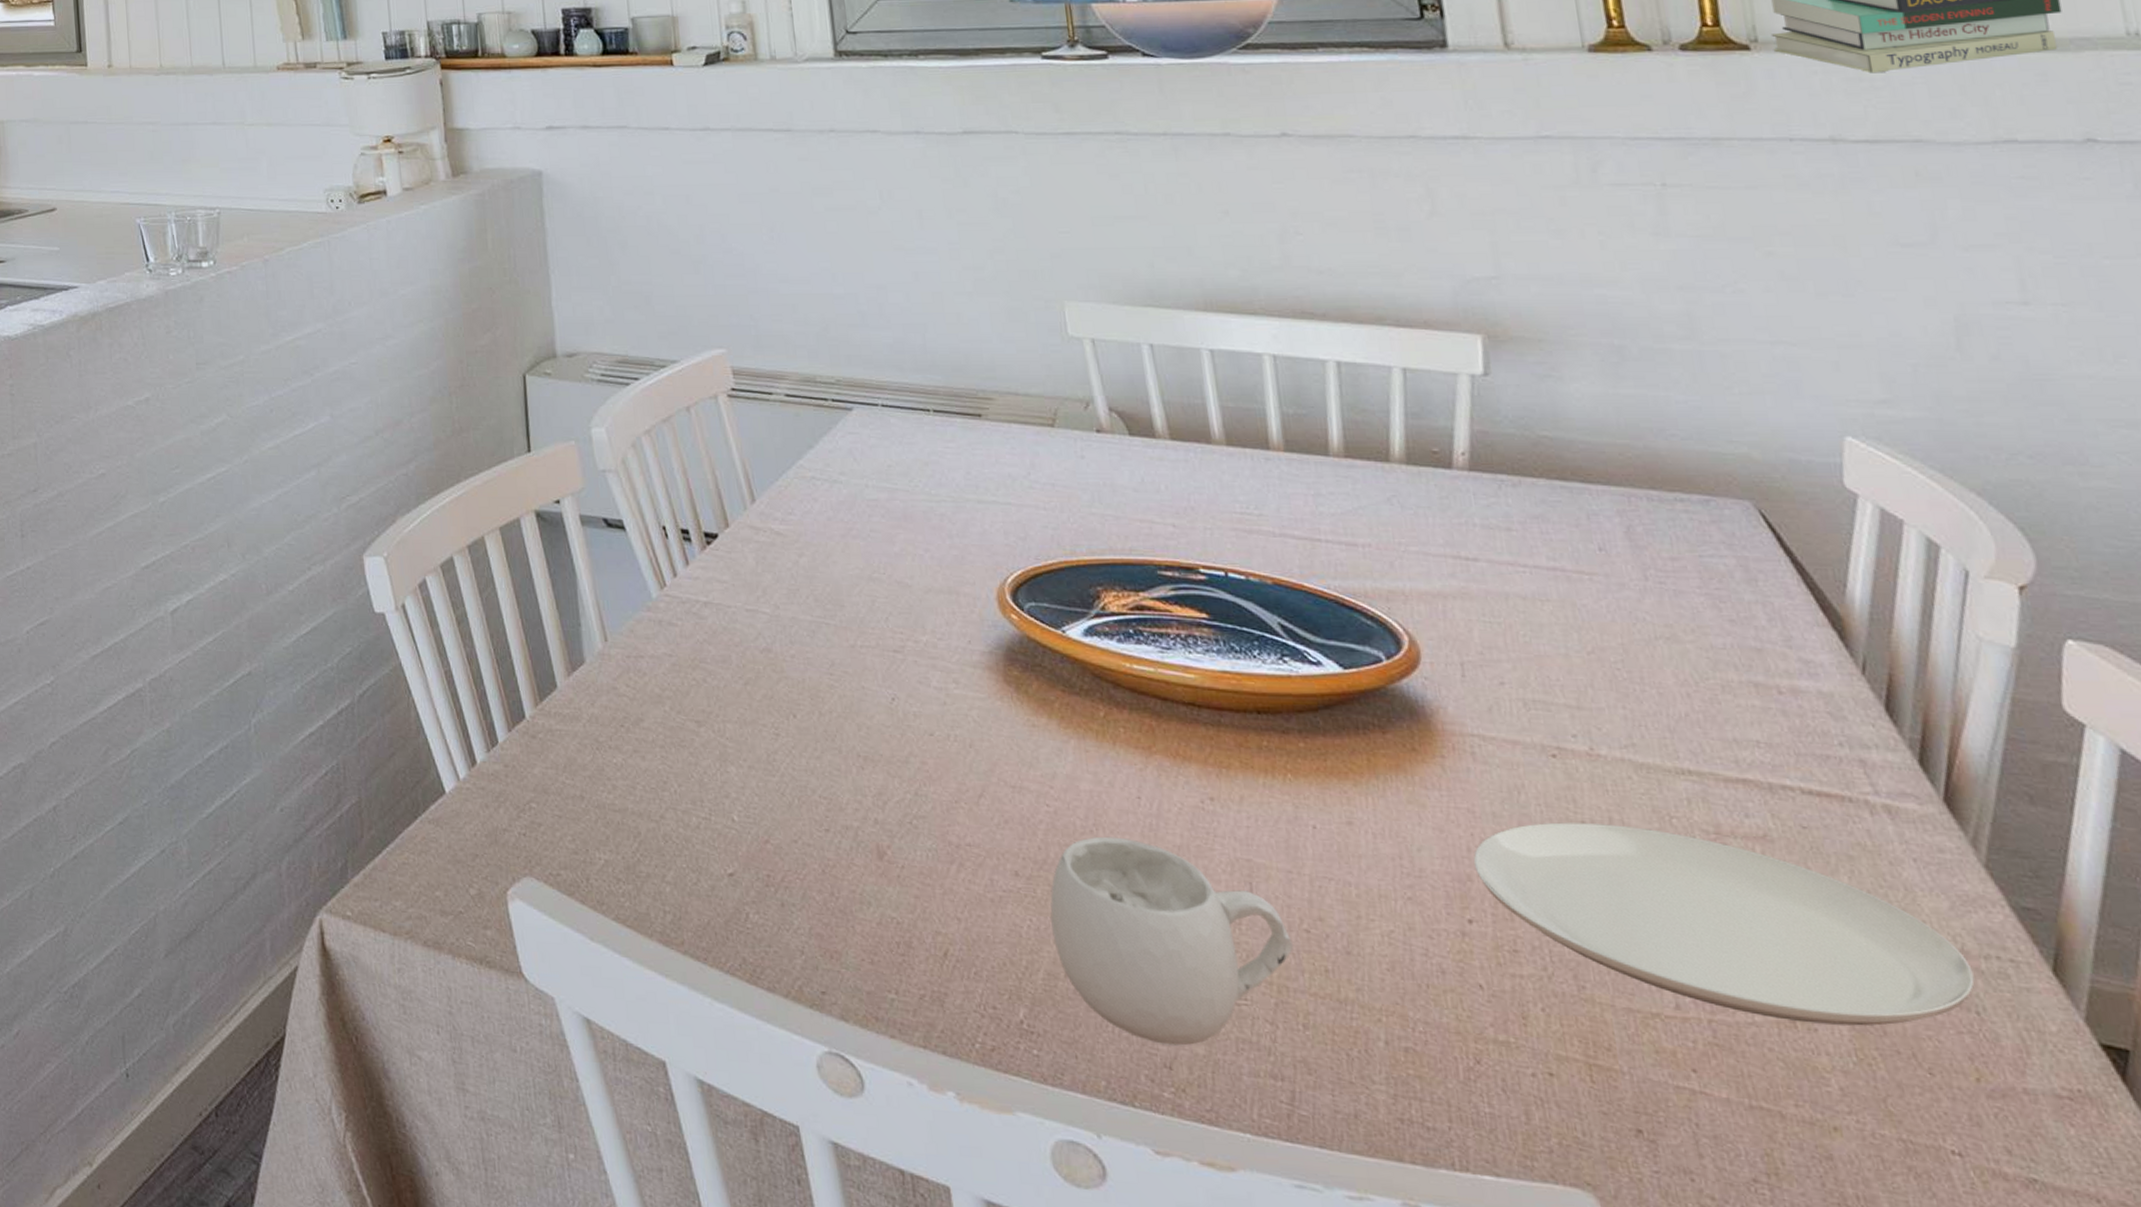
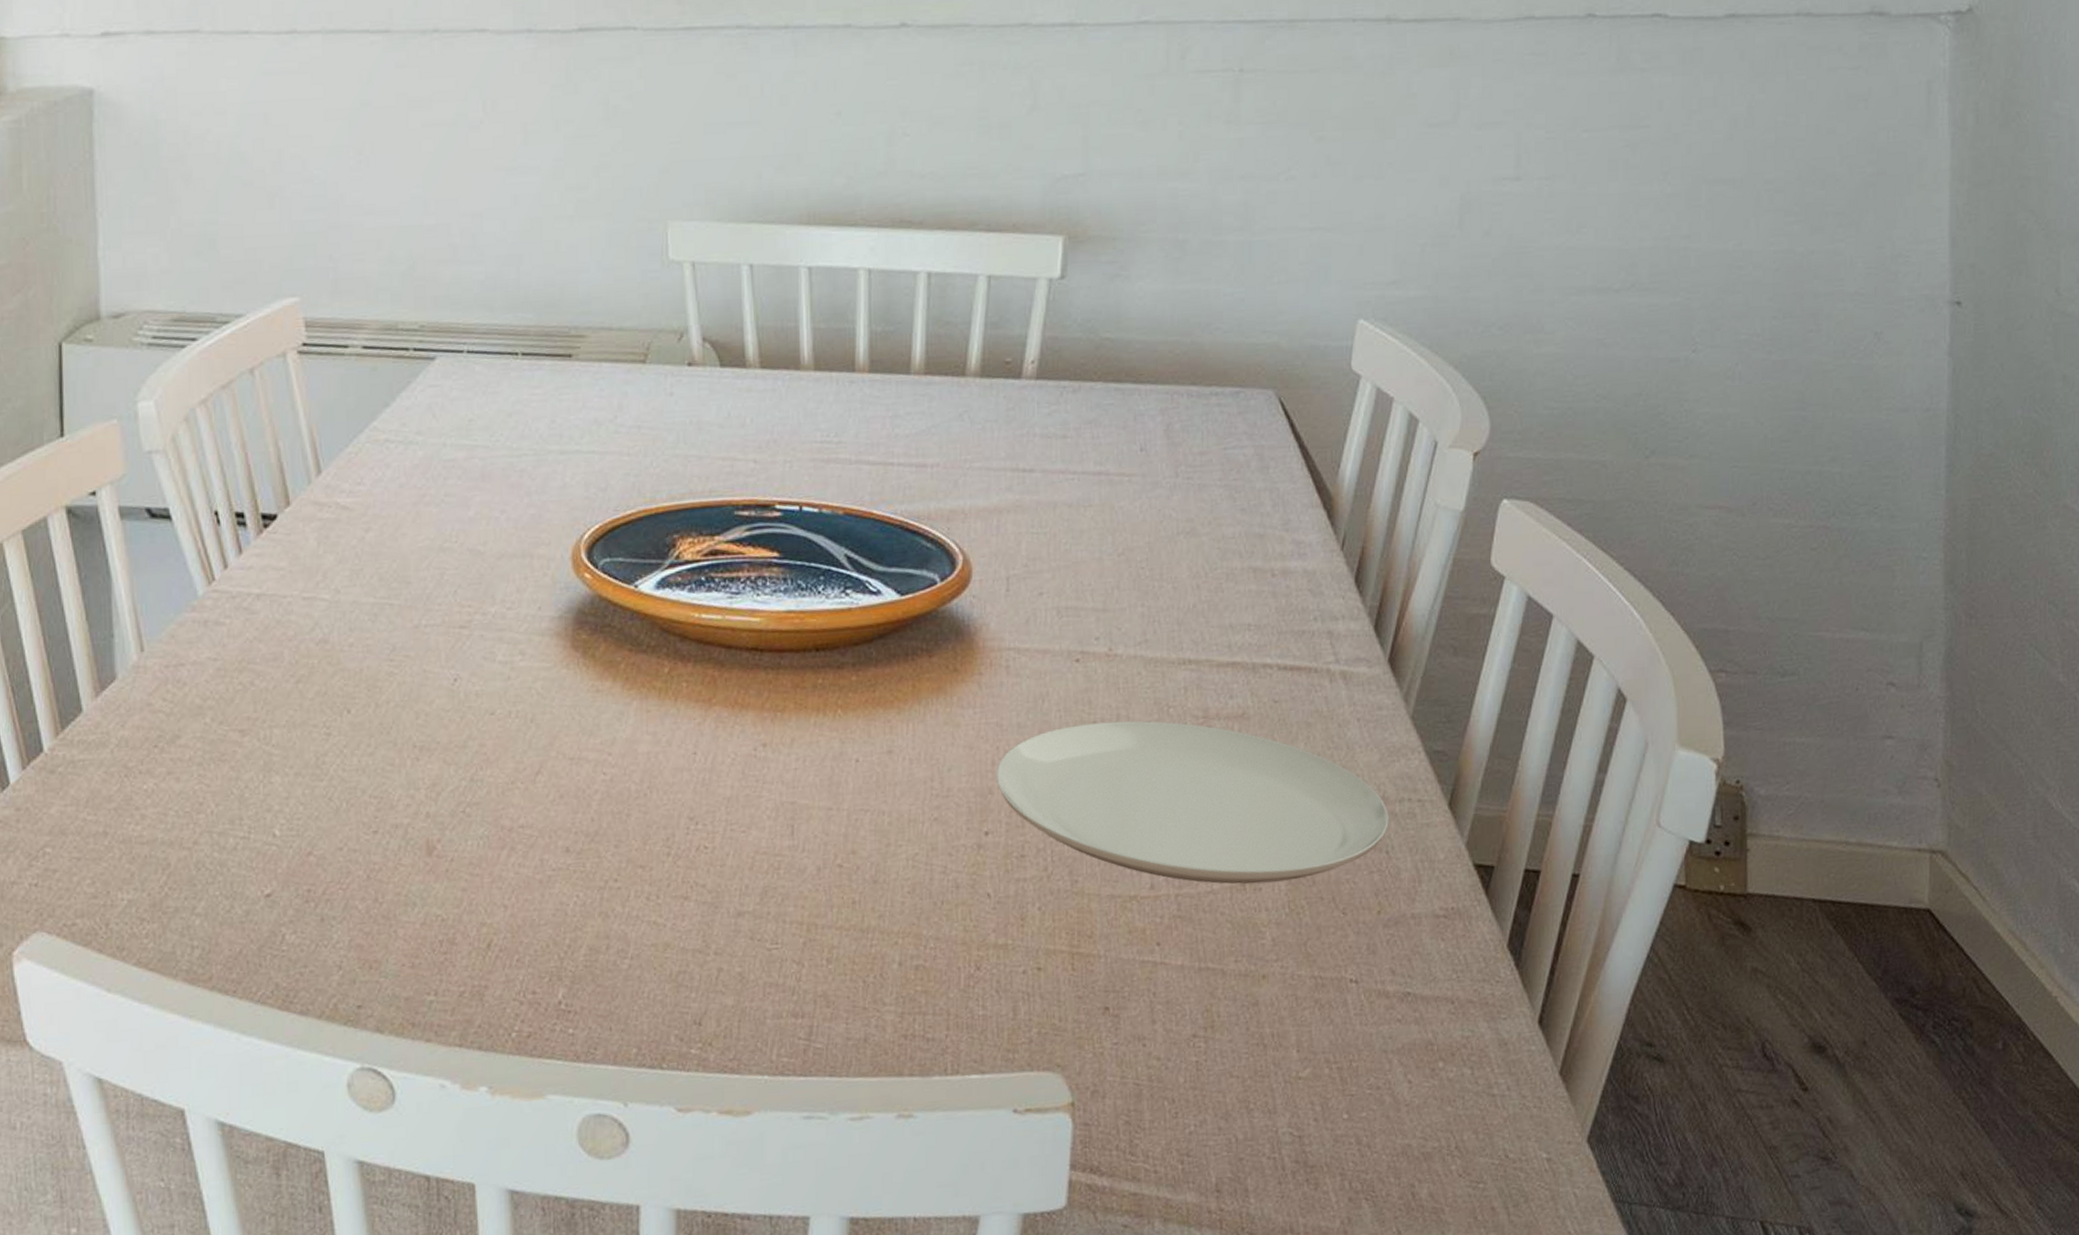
mug: present [1050,836,1294,1046] -> none [597,797,827,1002]

